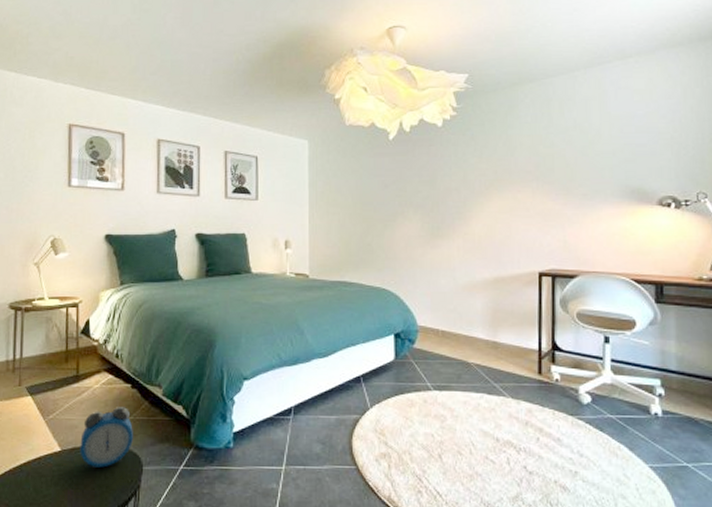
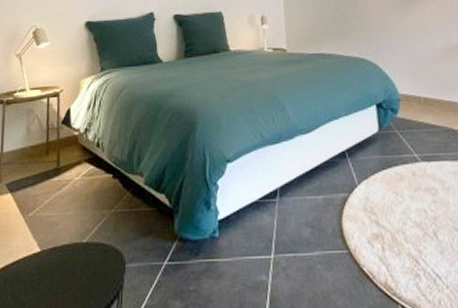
alarm clock: present [80,407,133,470] -> none [60,199,115,271]

